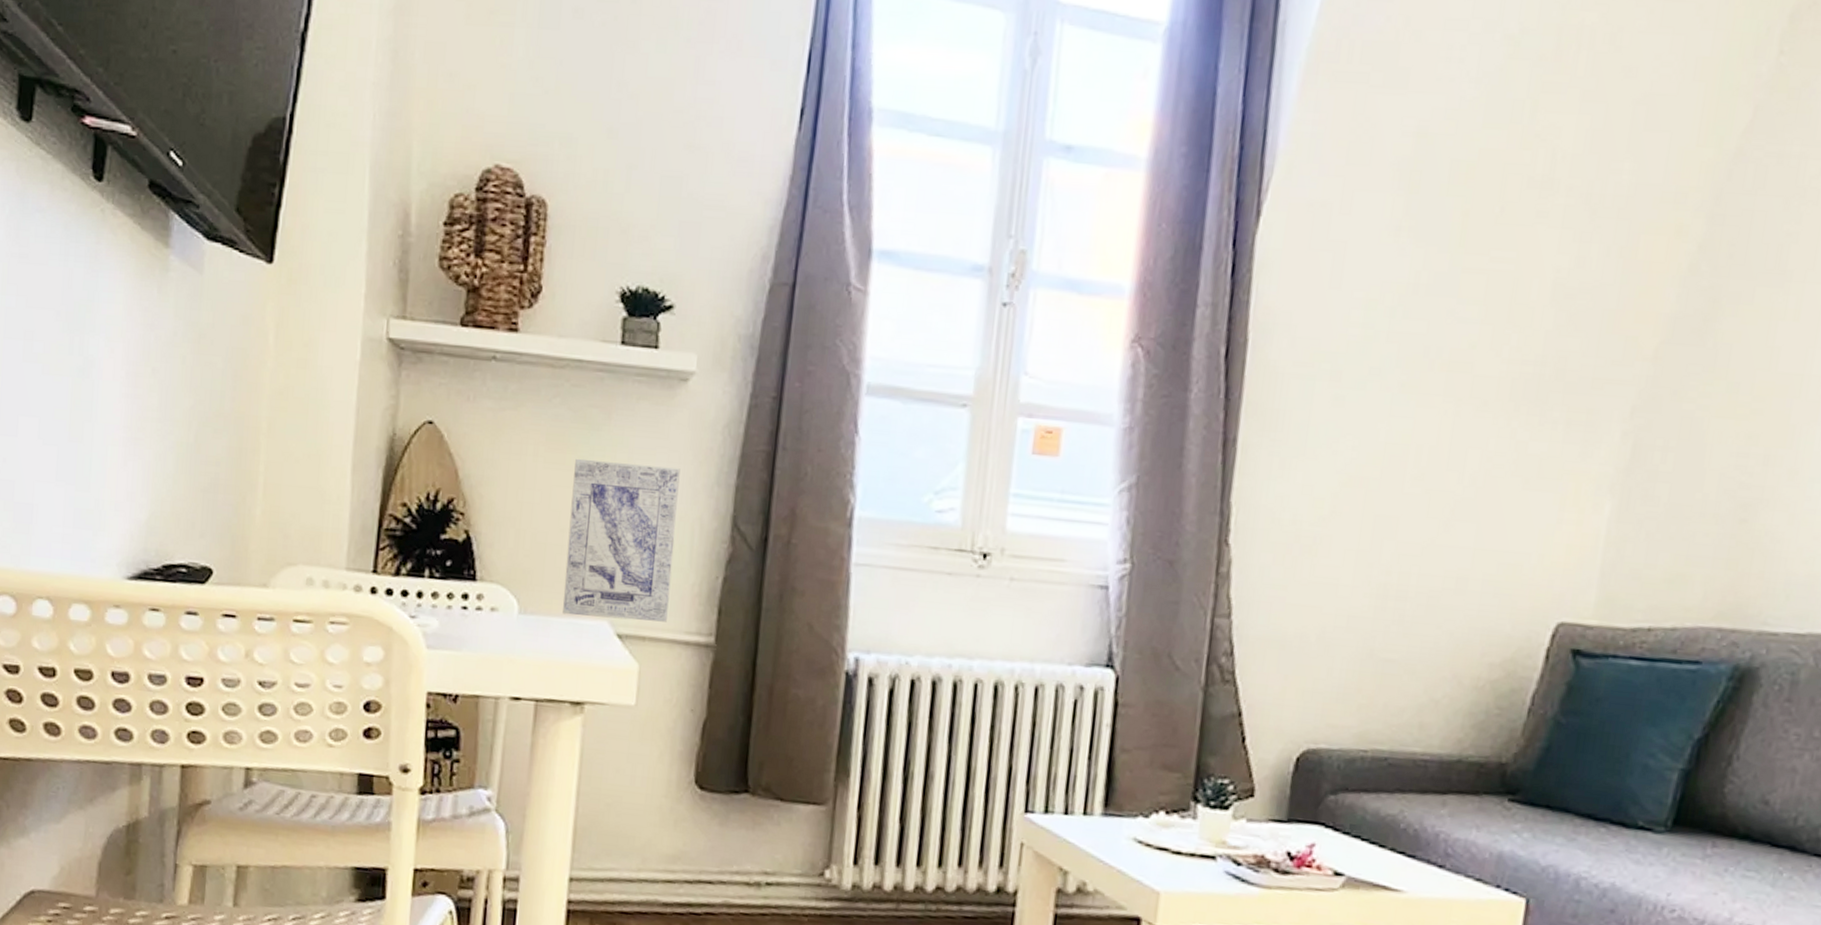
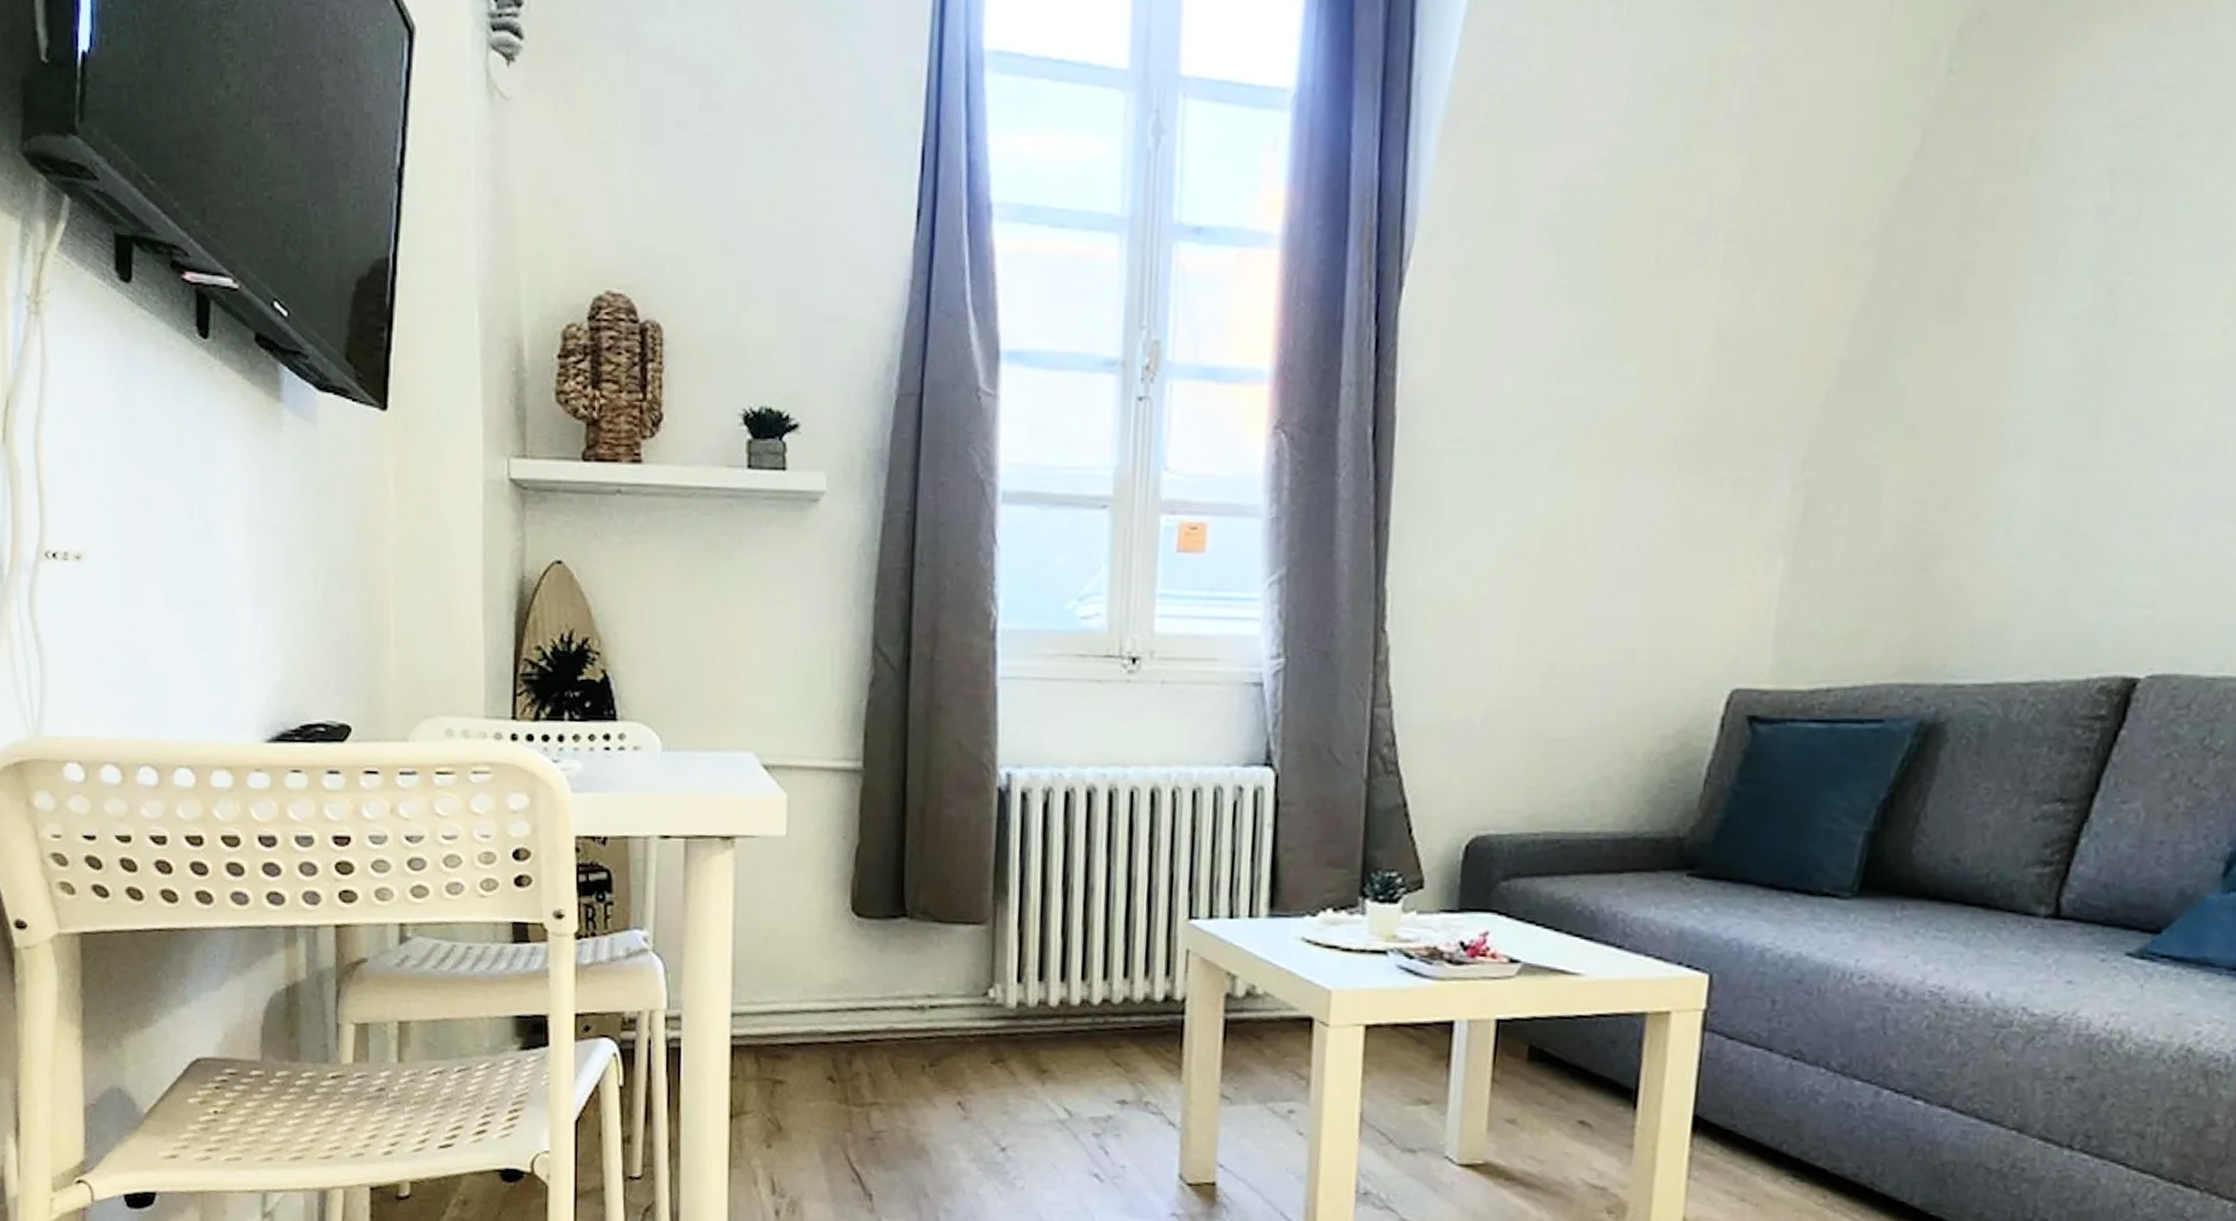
wall art: present [563,458,680,622] -> none [706,588,817,750]

